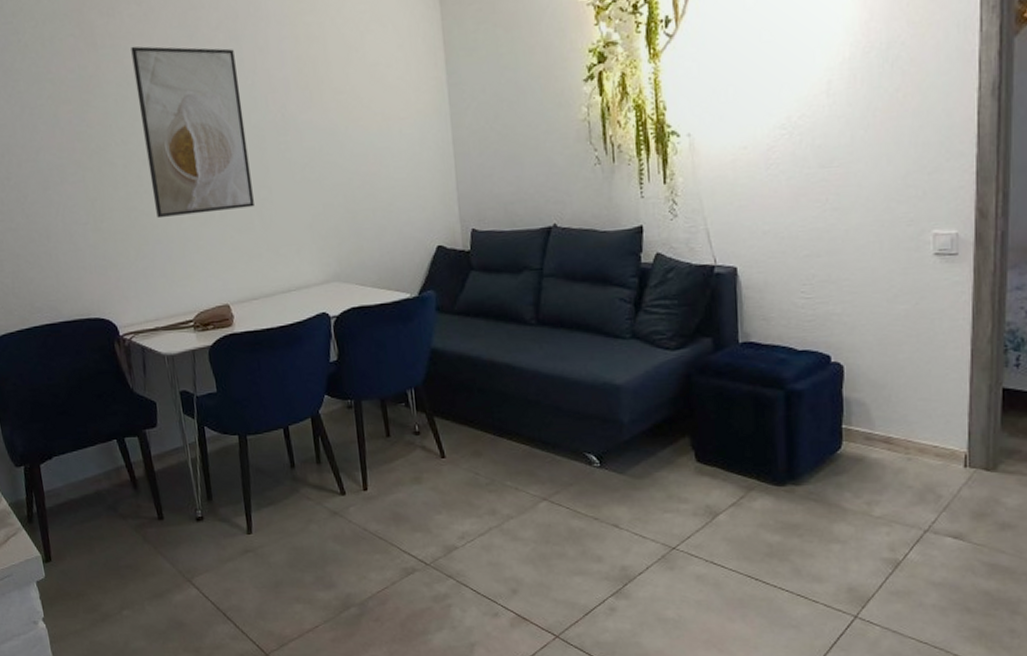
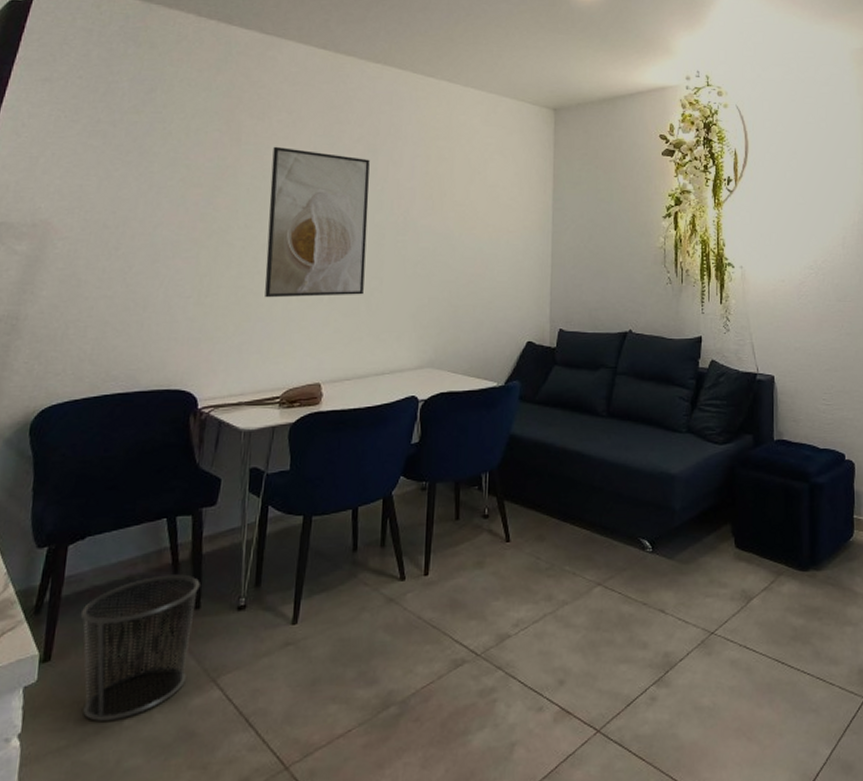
waste bin: none [65,489,166,610] -> present [80,574,200,721]

